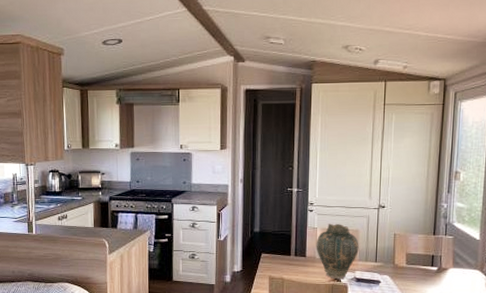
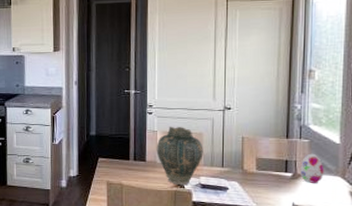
decorative egg: none [443,249,466,276] -> present [299,153,324,183]

